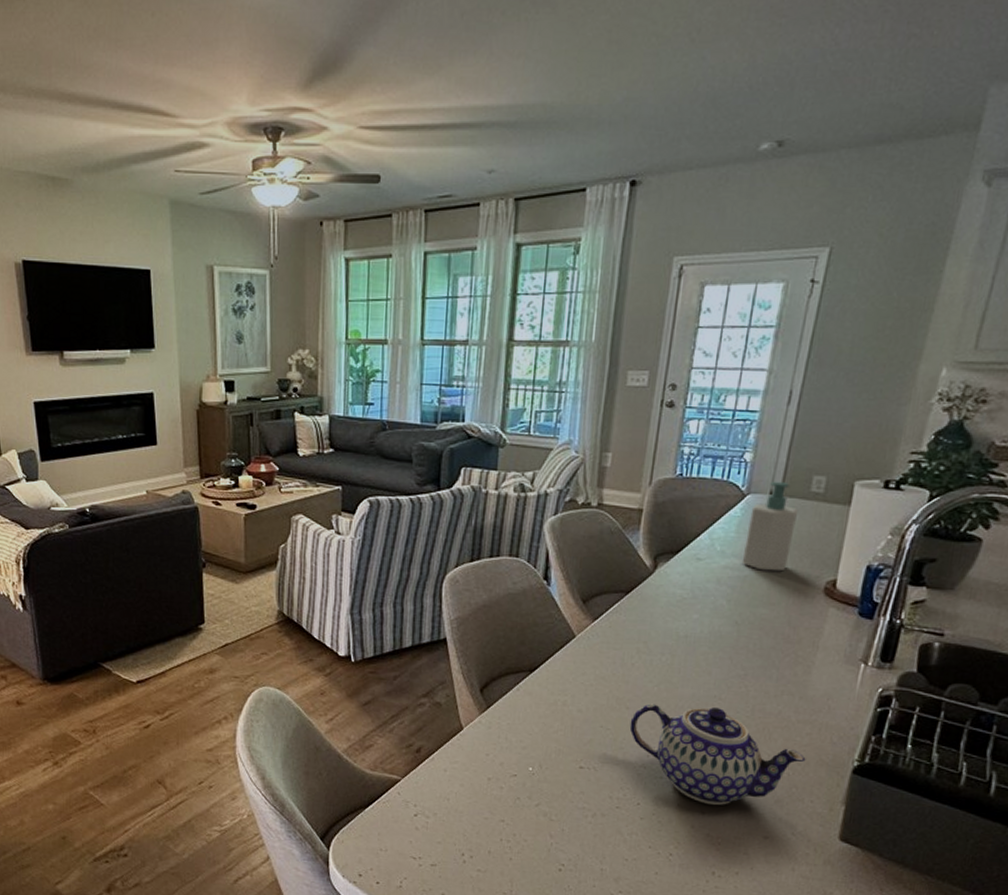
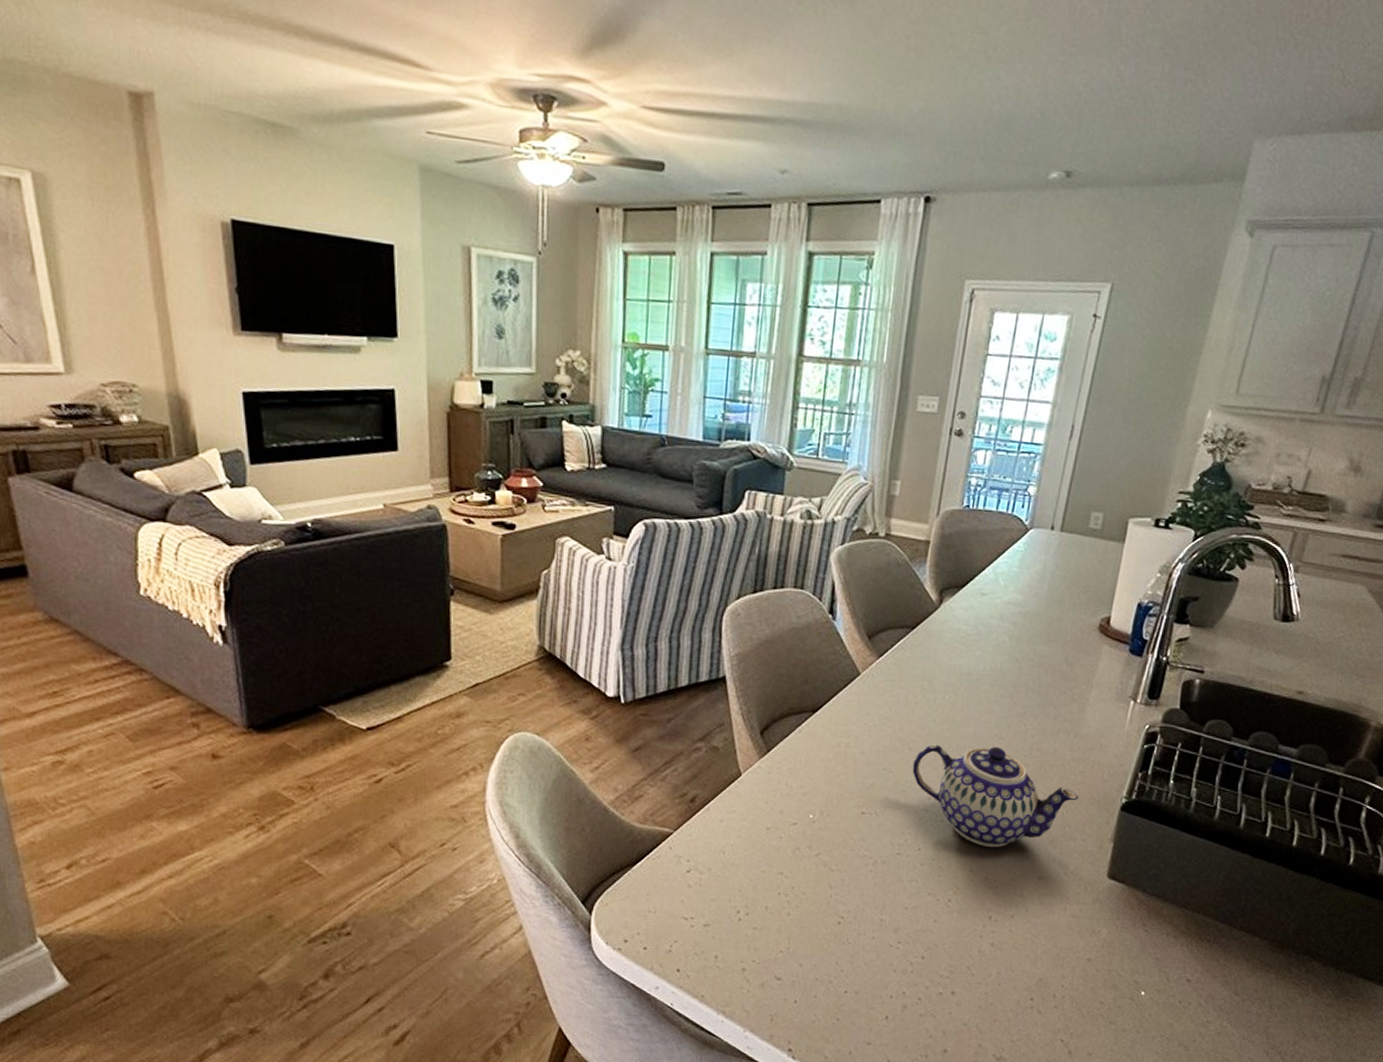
soap bottle: present [741,481,799,572] -> none [1023,516,1078,608]

